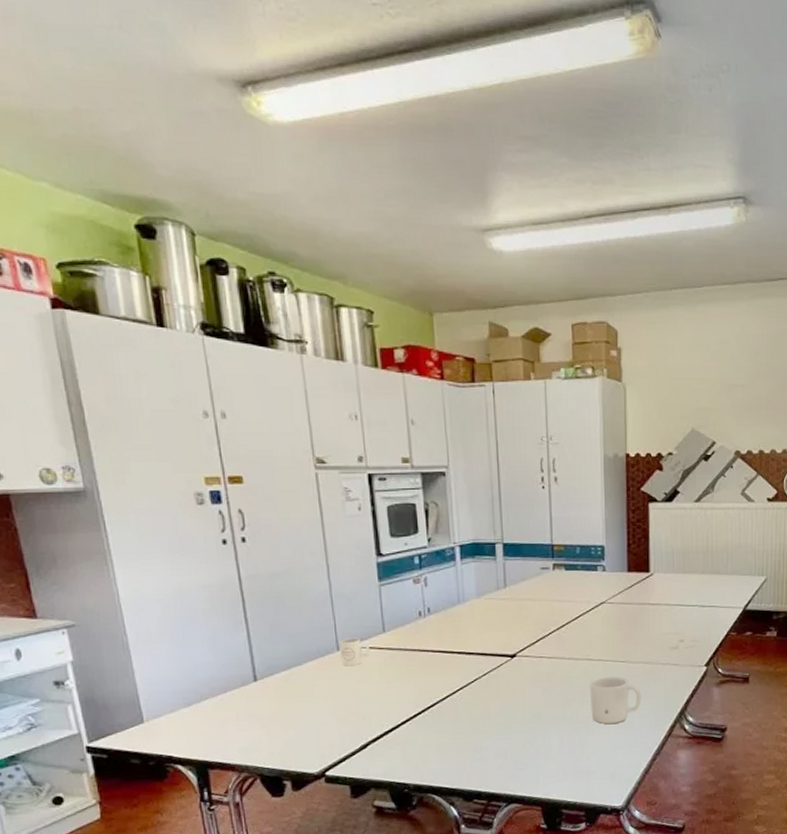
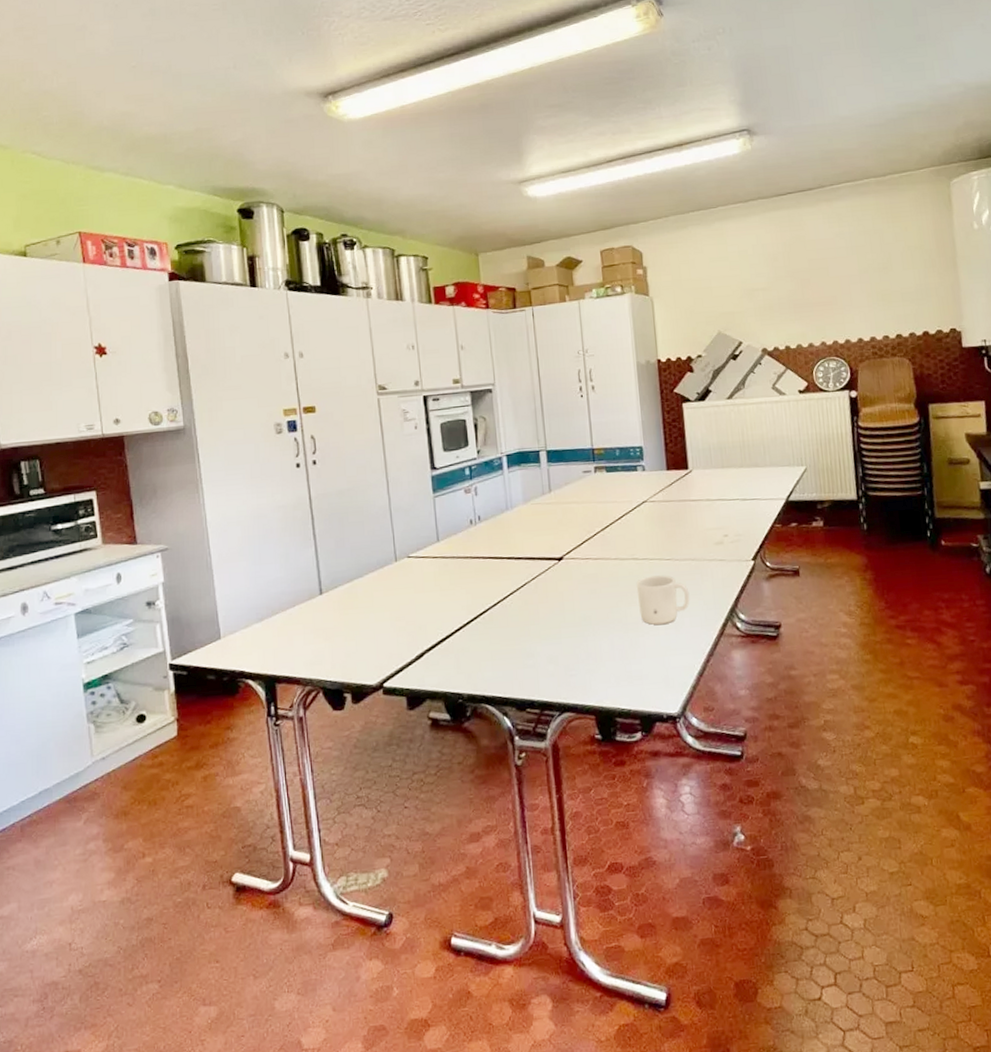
mug: present [339,638,370,667] -> none [397,548,425,577]

